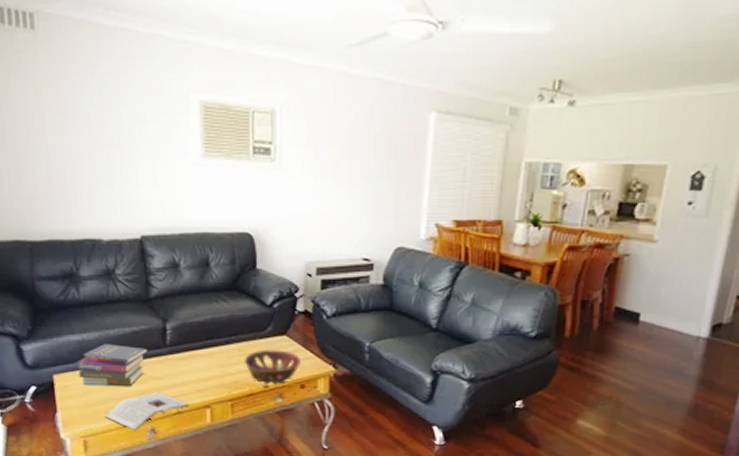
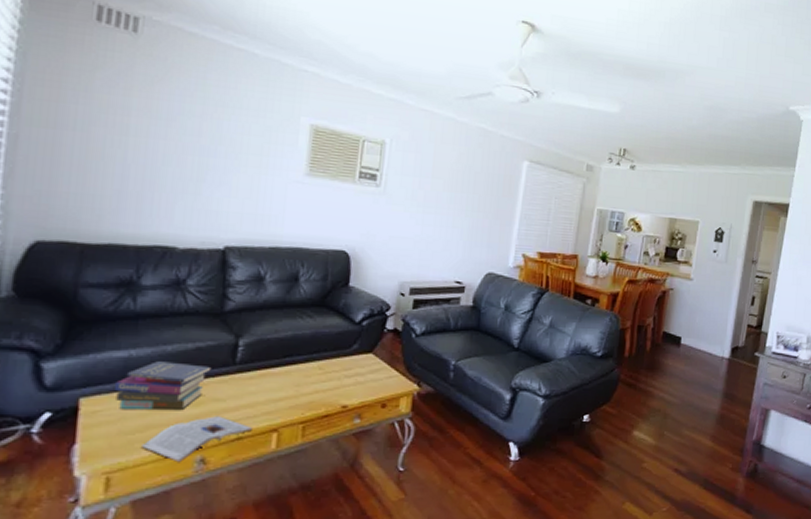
decorative bowl: present [245,349,301,384] -> none [324,368,385,403]

